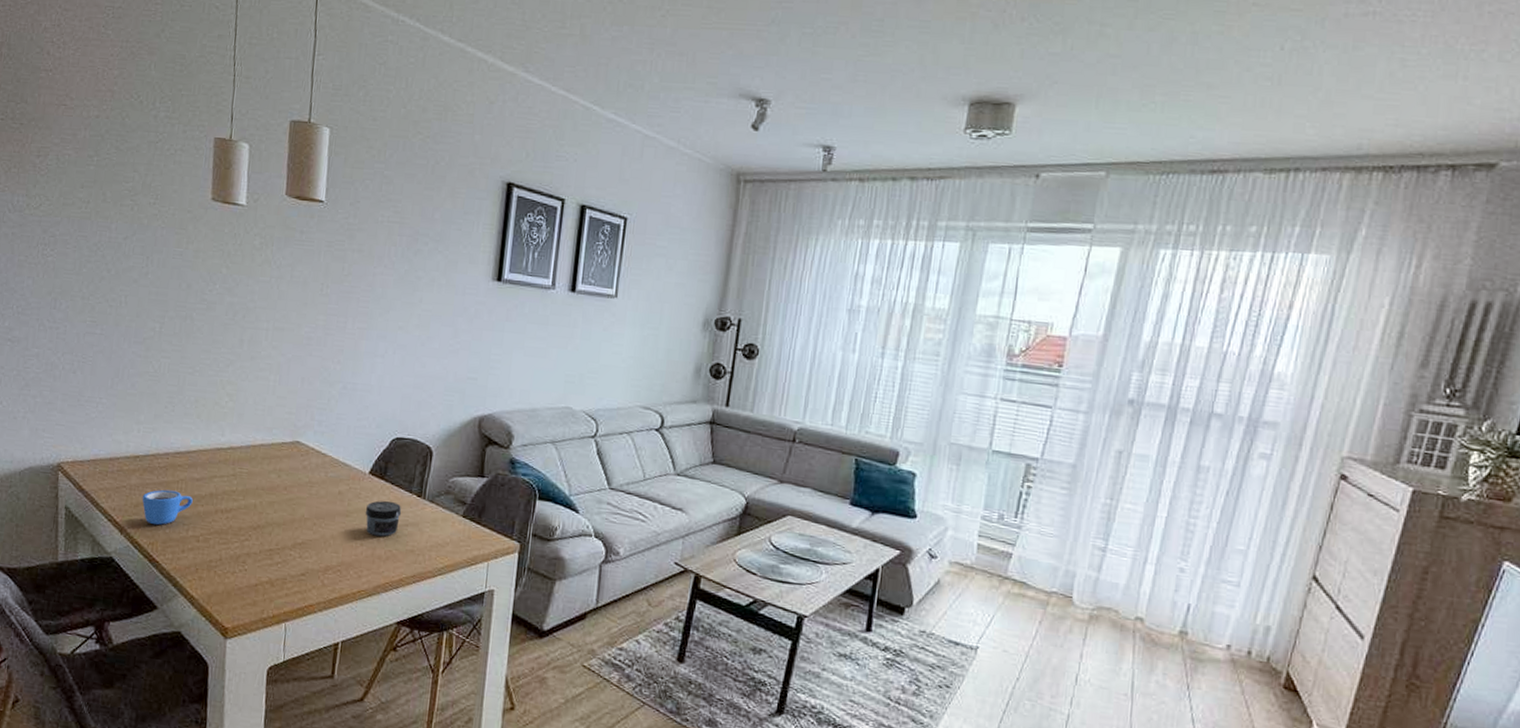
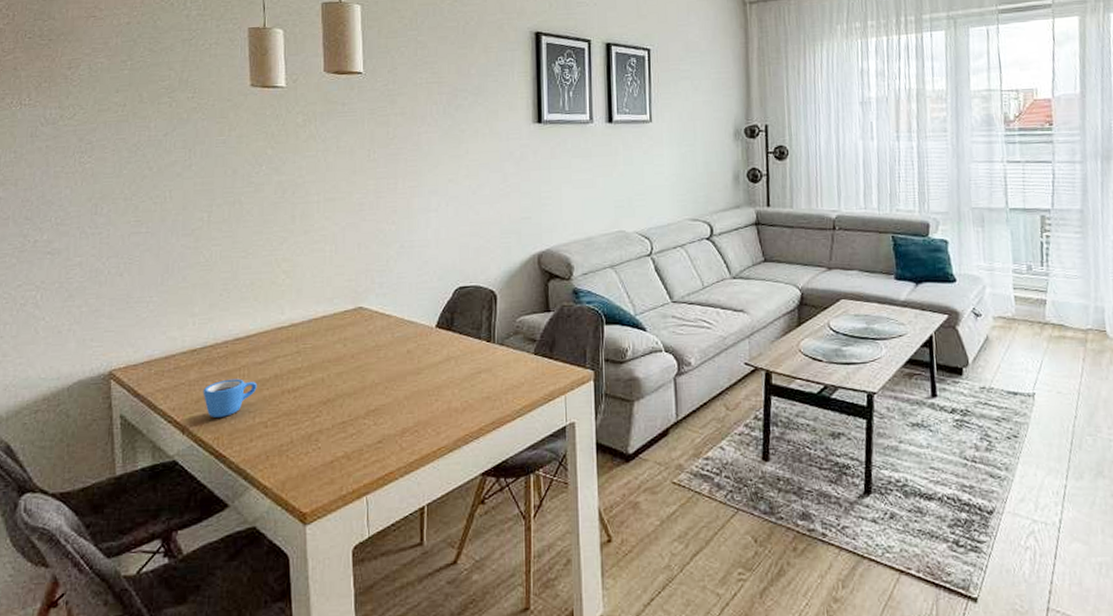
jar: present [365,500,402,537] -> none [436,351,473,389]

